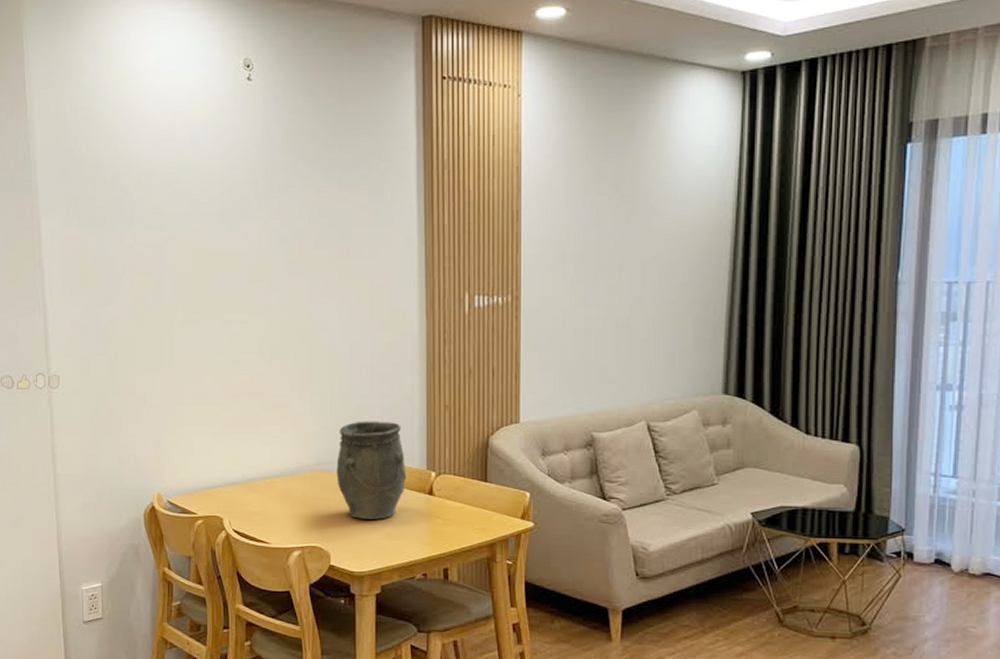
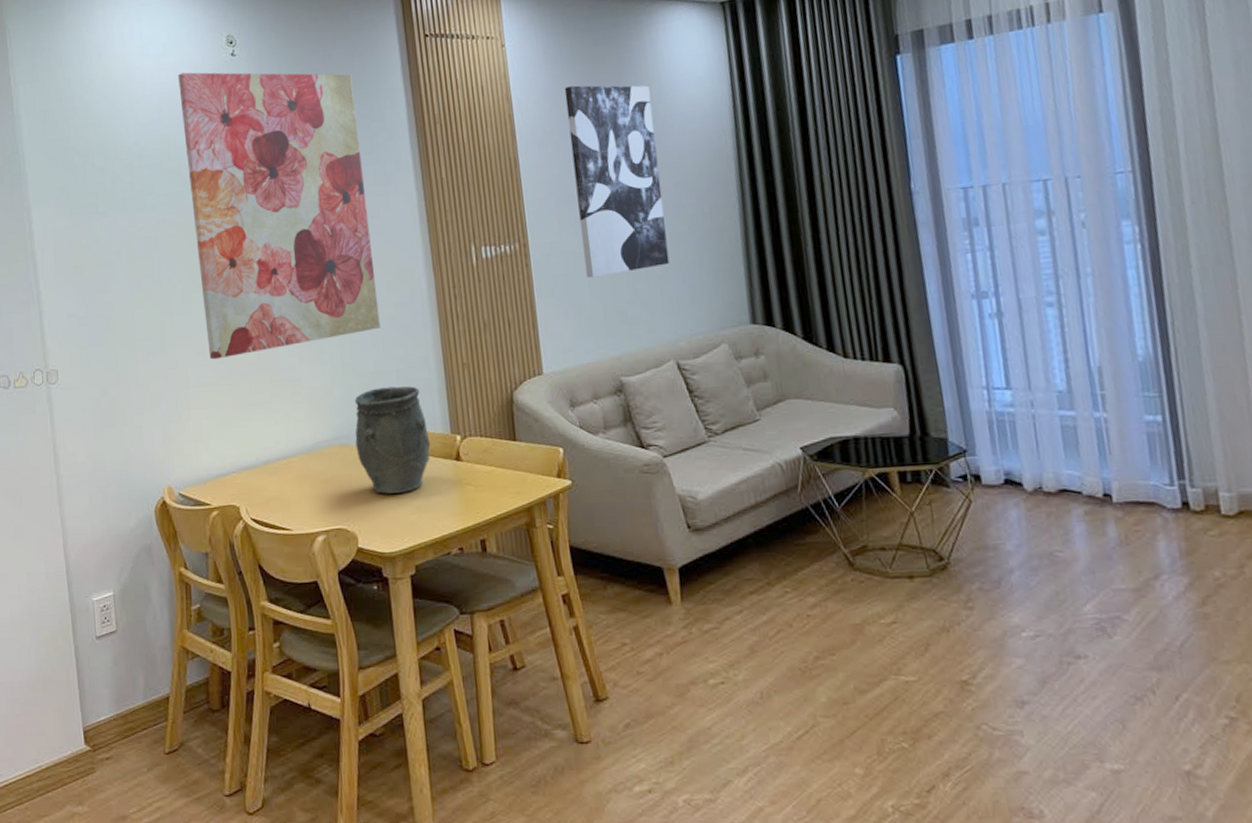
wall art: none [193,92,370,380] -> present [178,72,381,360]
wall art: none [572,143,658,336] -> present [564,85,670,278]

